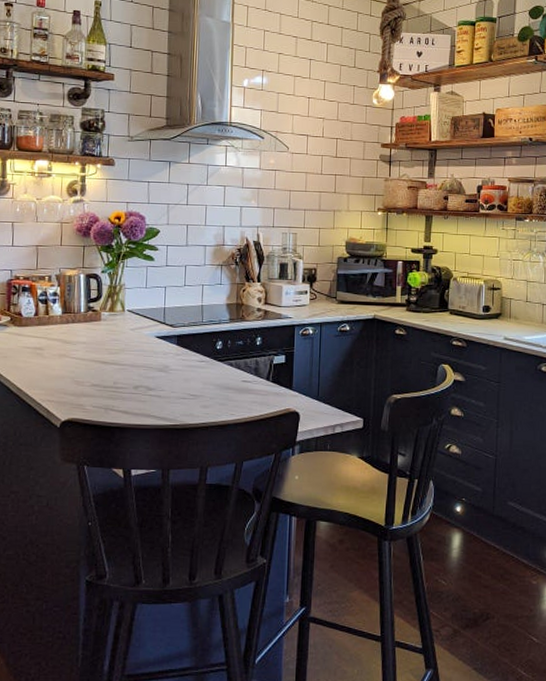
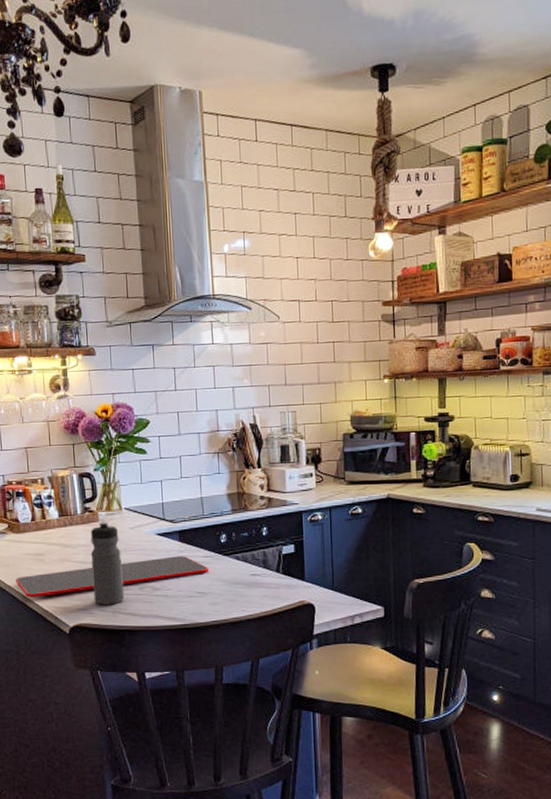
cutting board: none [11,359,203,390] -> present [15,556,209,597]
water bottle: none [88,321,120,402] -> present [90,521,125,605]

